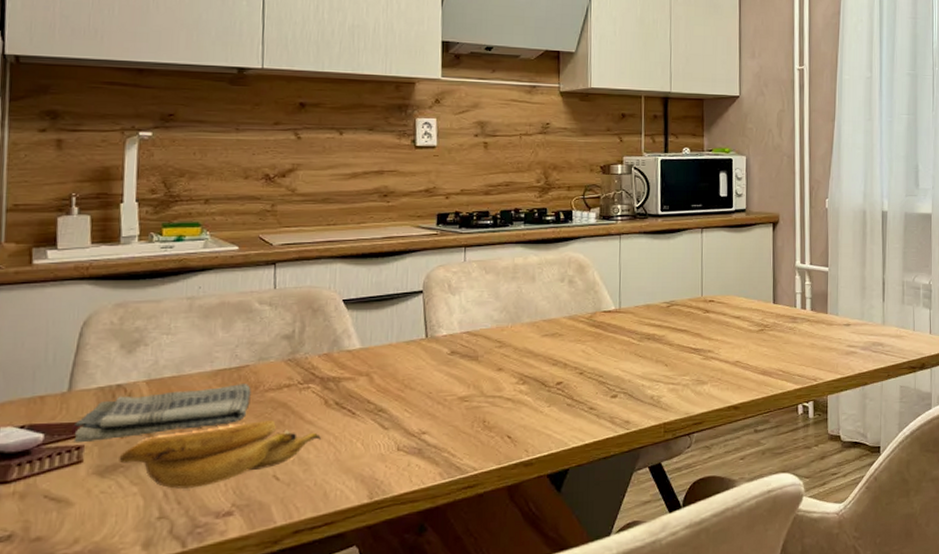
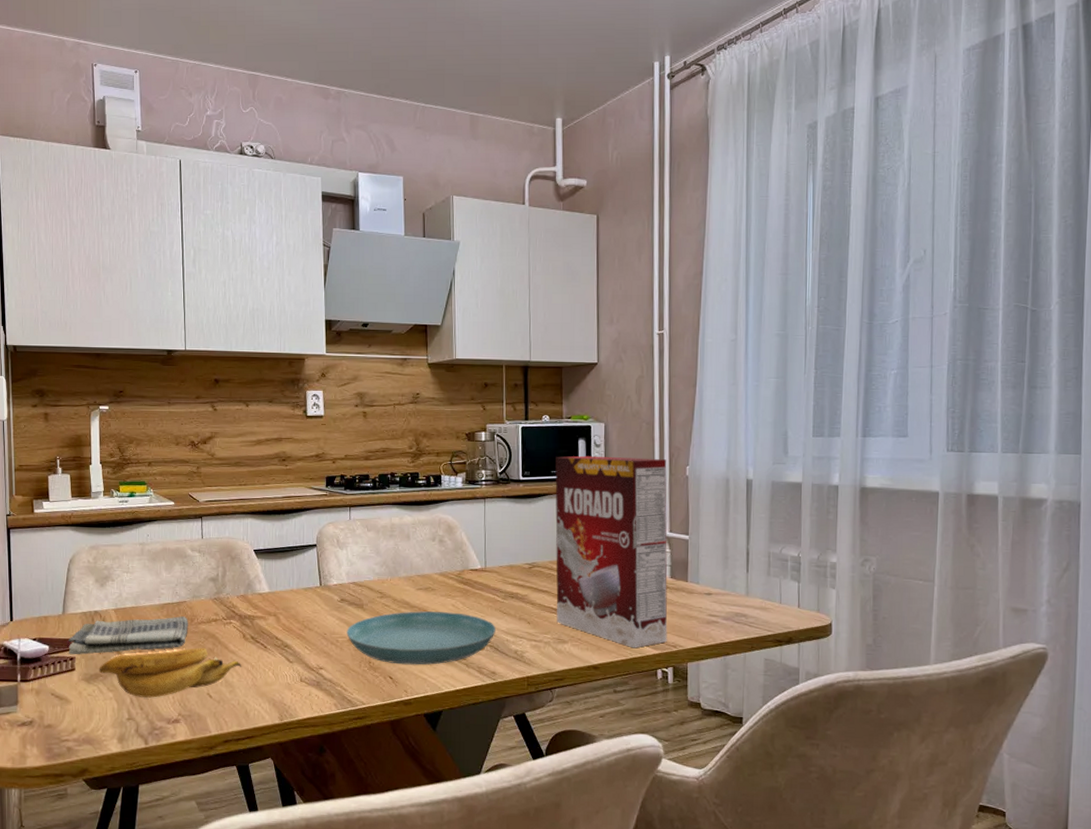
saucer: none [457,359,630,421] -> present [346,611,496,665]
cereal box: none [695,189,808,385] -> present [555,455,668,649]

